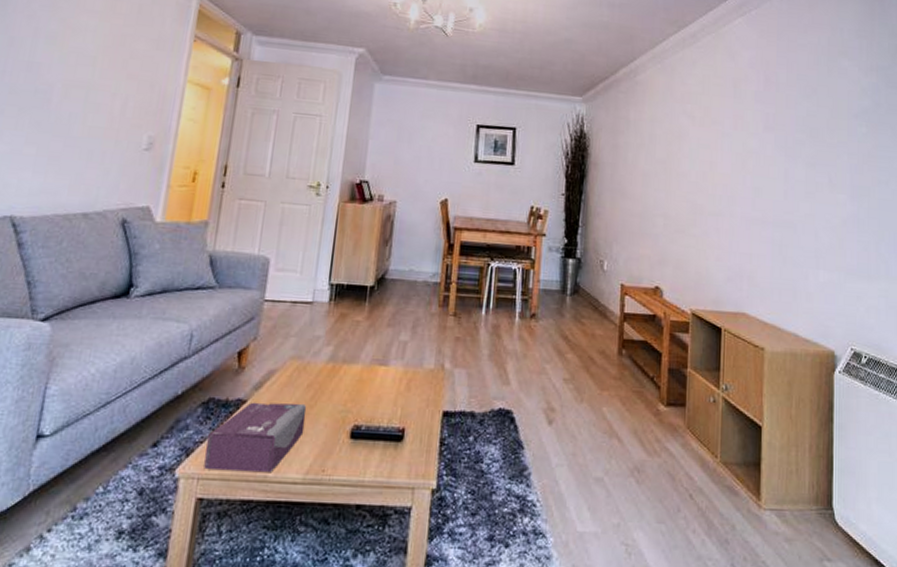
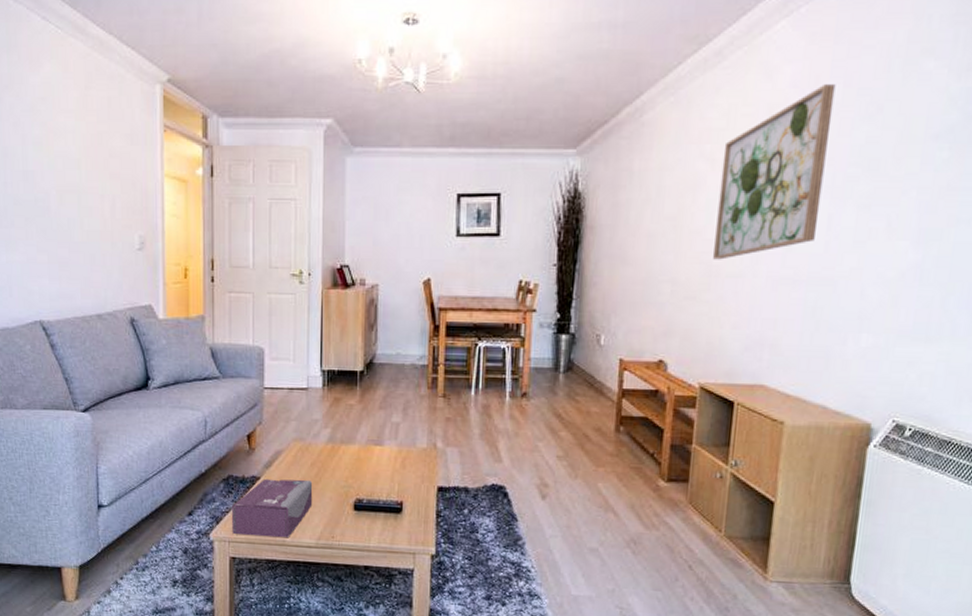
wall art: none [697,68,781,200] -> present [713,84,836,260]

